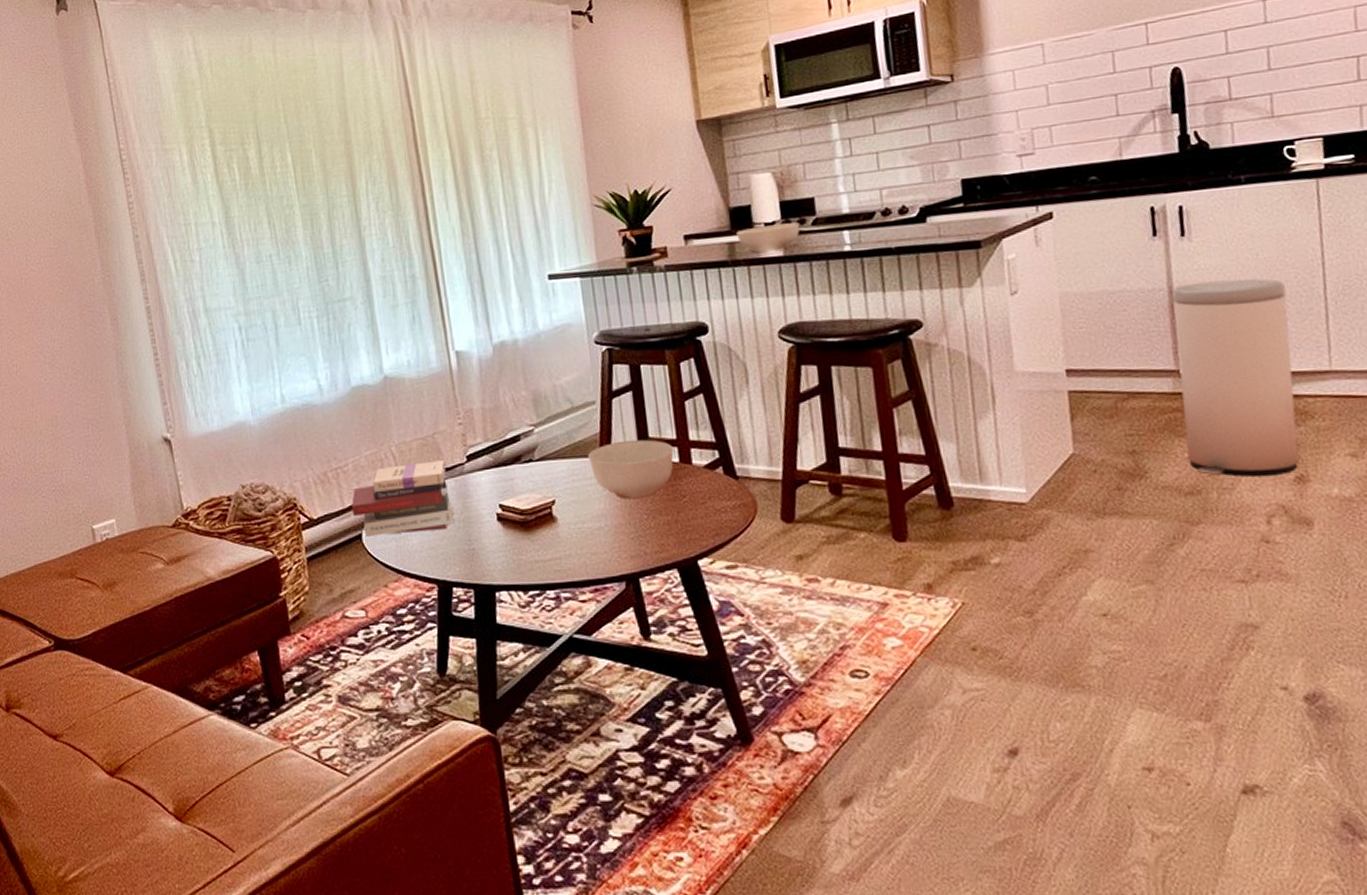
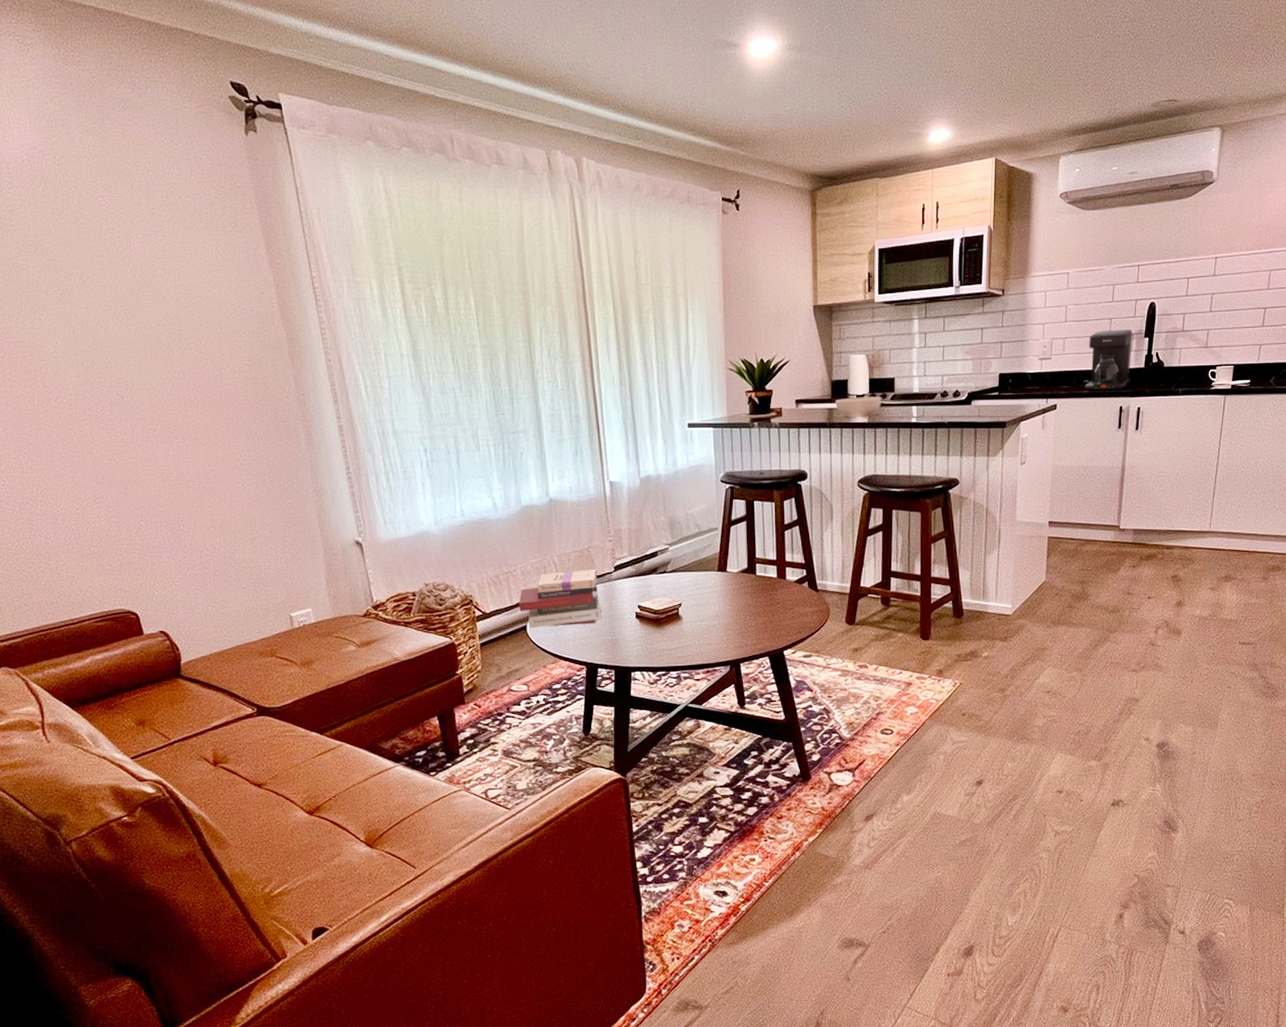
bowl: present [587,439,674,500] -> none [708,559,774,604]
coffee maker: none [1087,105,1162,191] -> present [1085,329,1132,391]
pedal bin: present [1172,279,1300,477] -> none [1115,463,1193,601]

